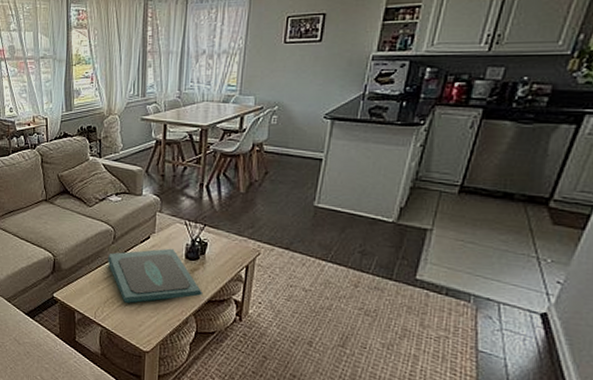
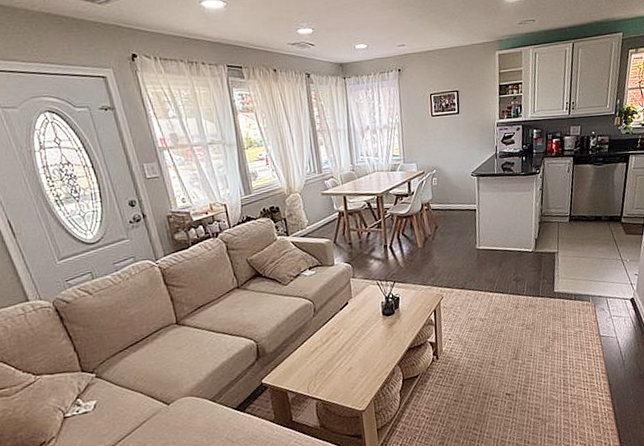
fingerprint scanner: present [107,248,202,303] -> none [311,309,403,370]

